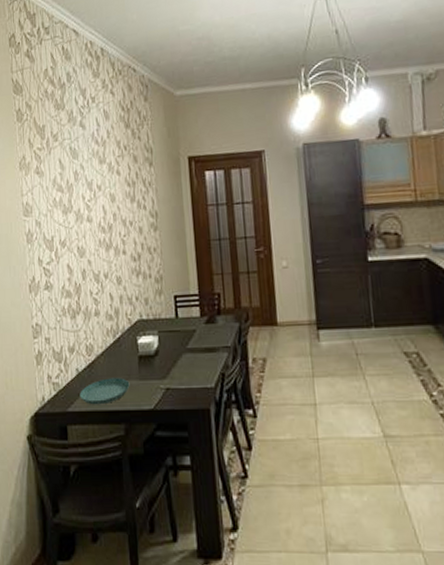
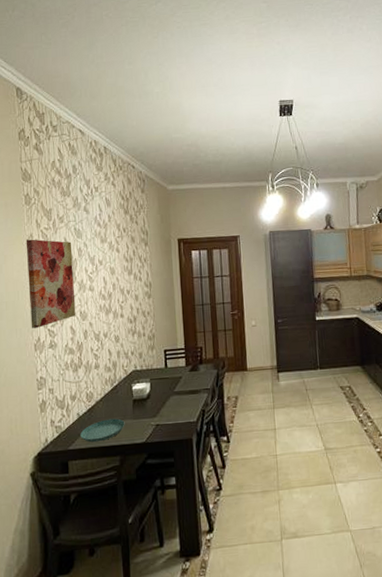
wall art: none [18,161,73,266] -> present [26,239,76,329]

